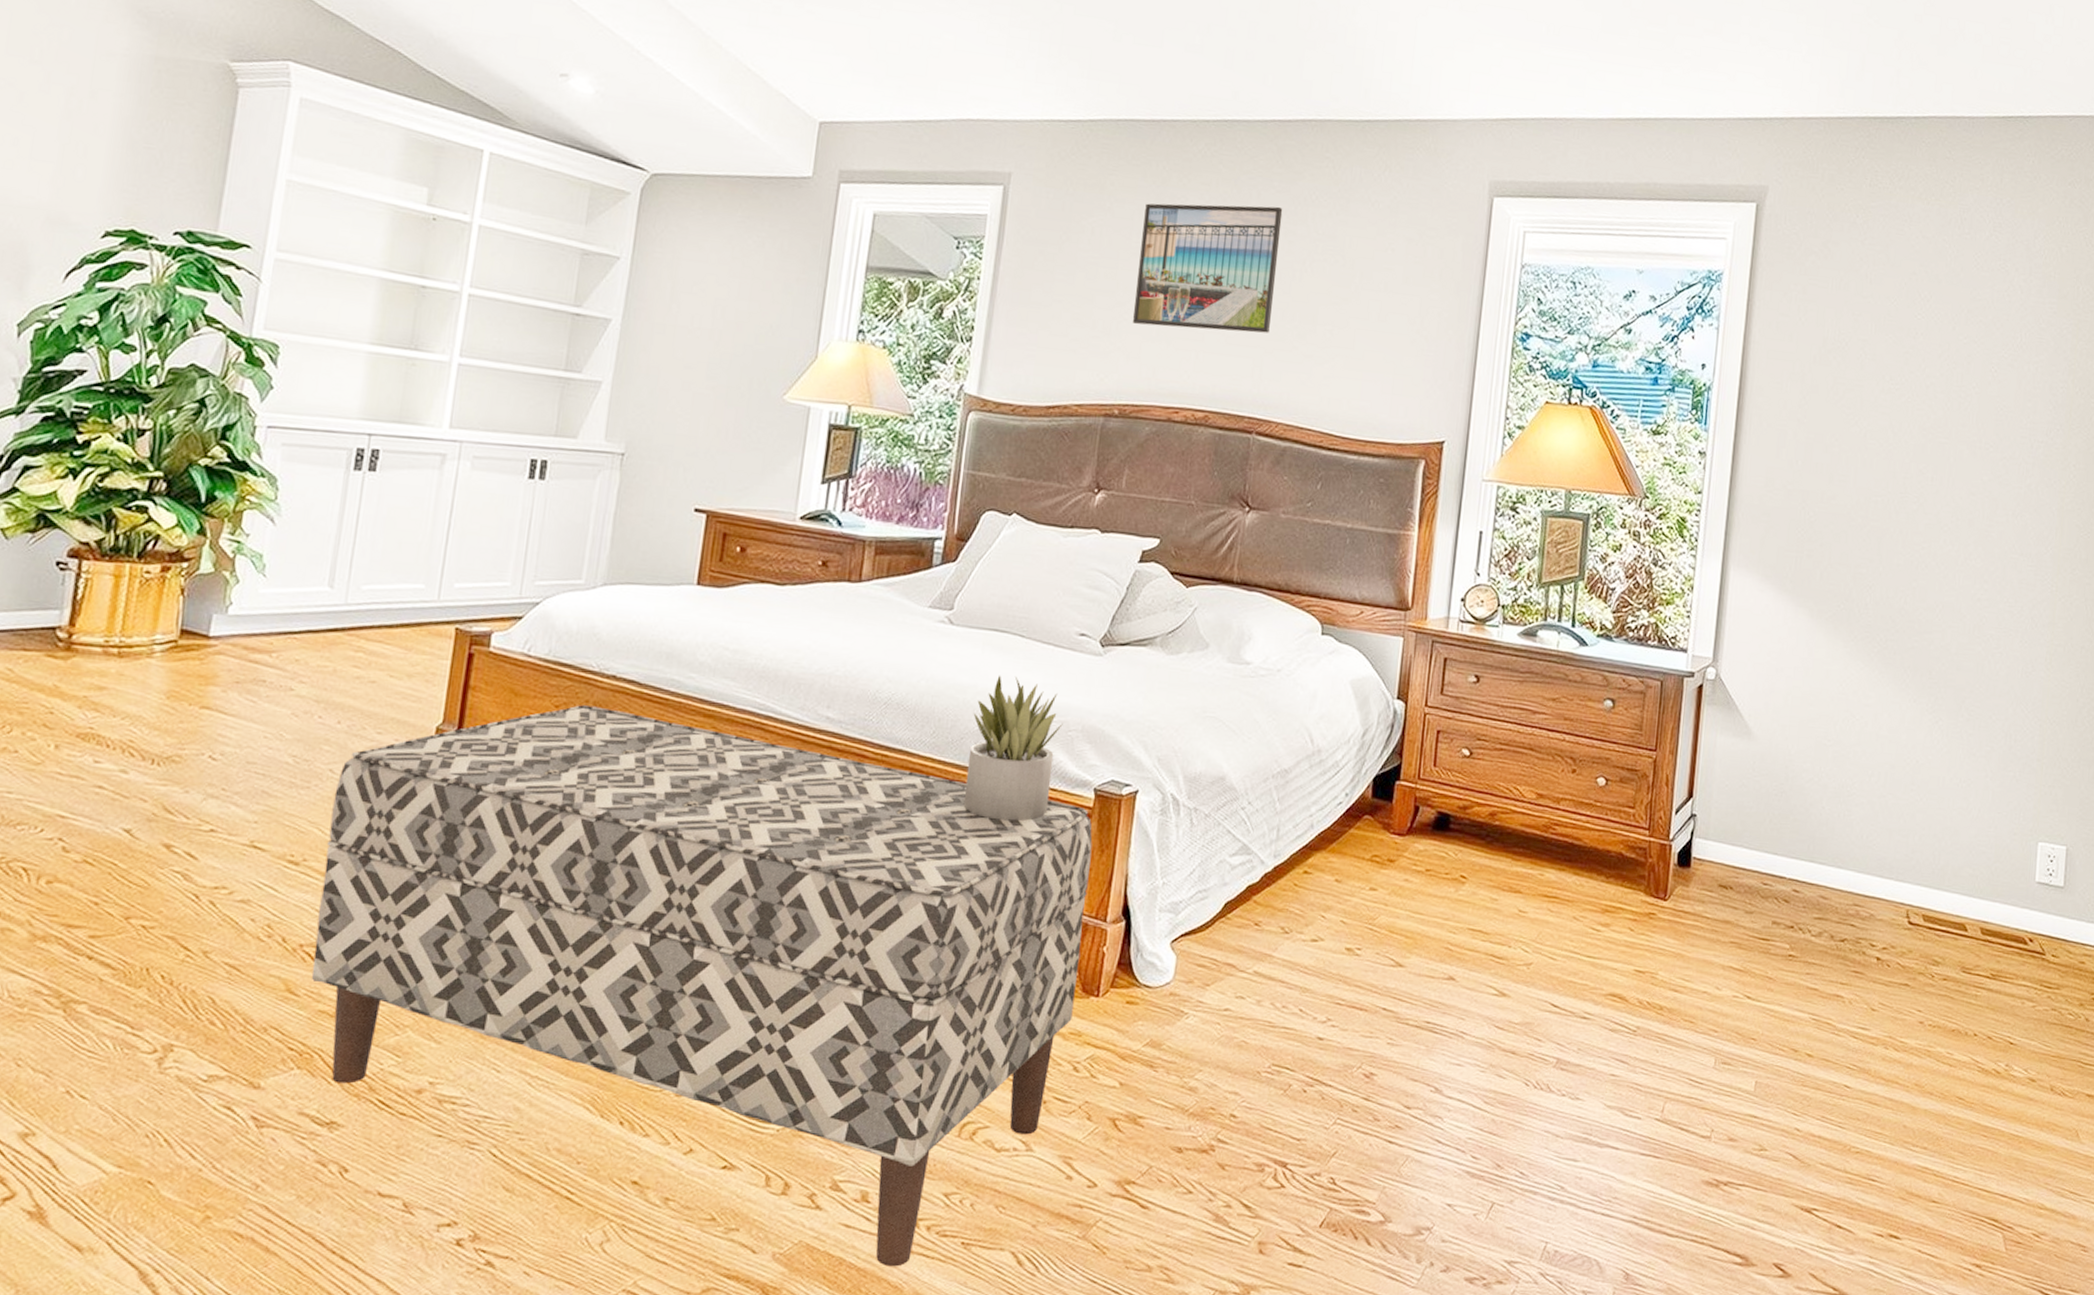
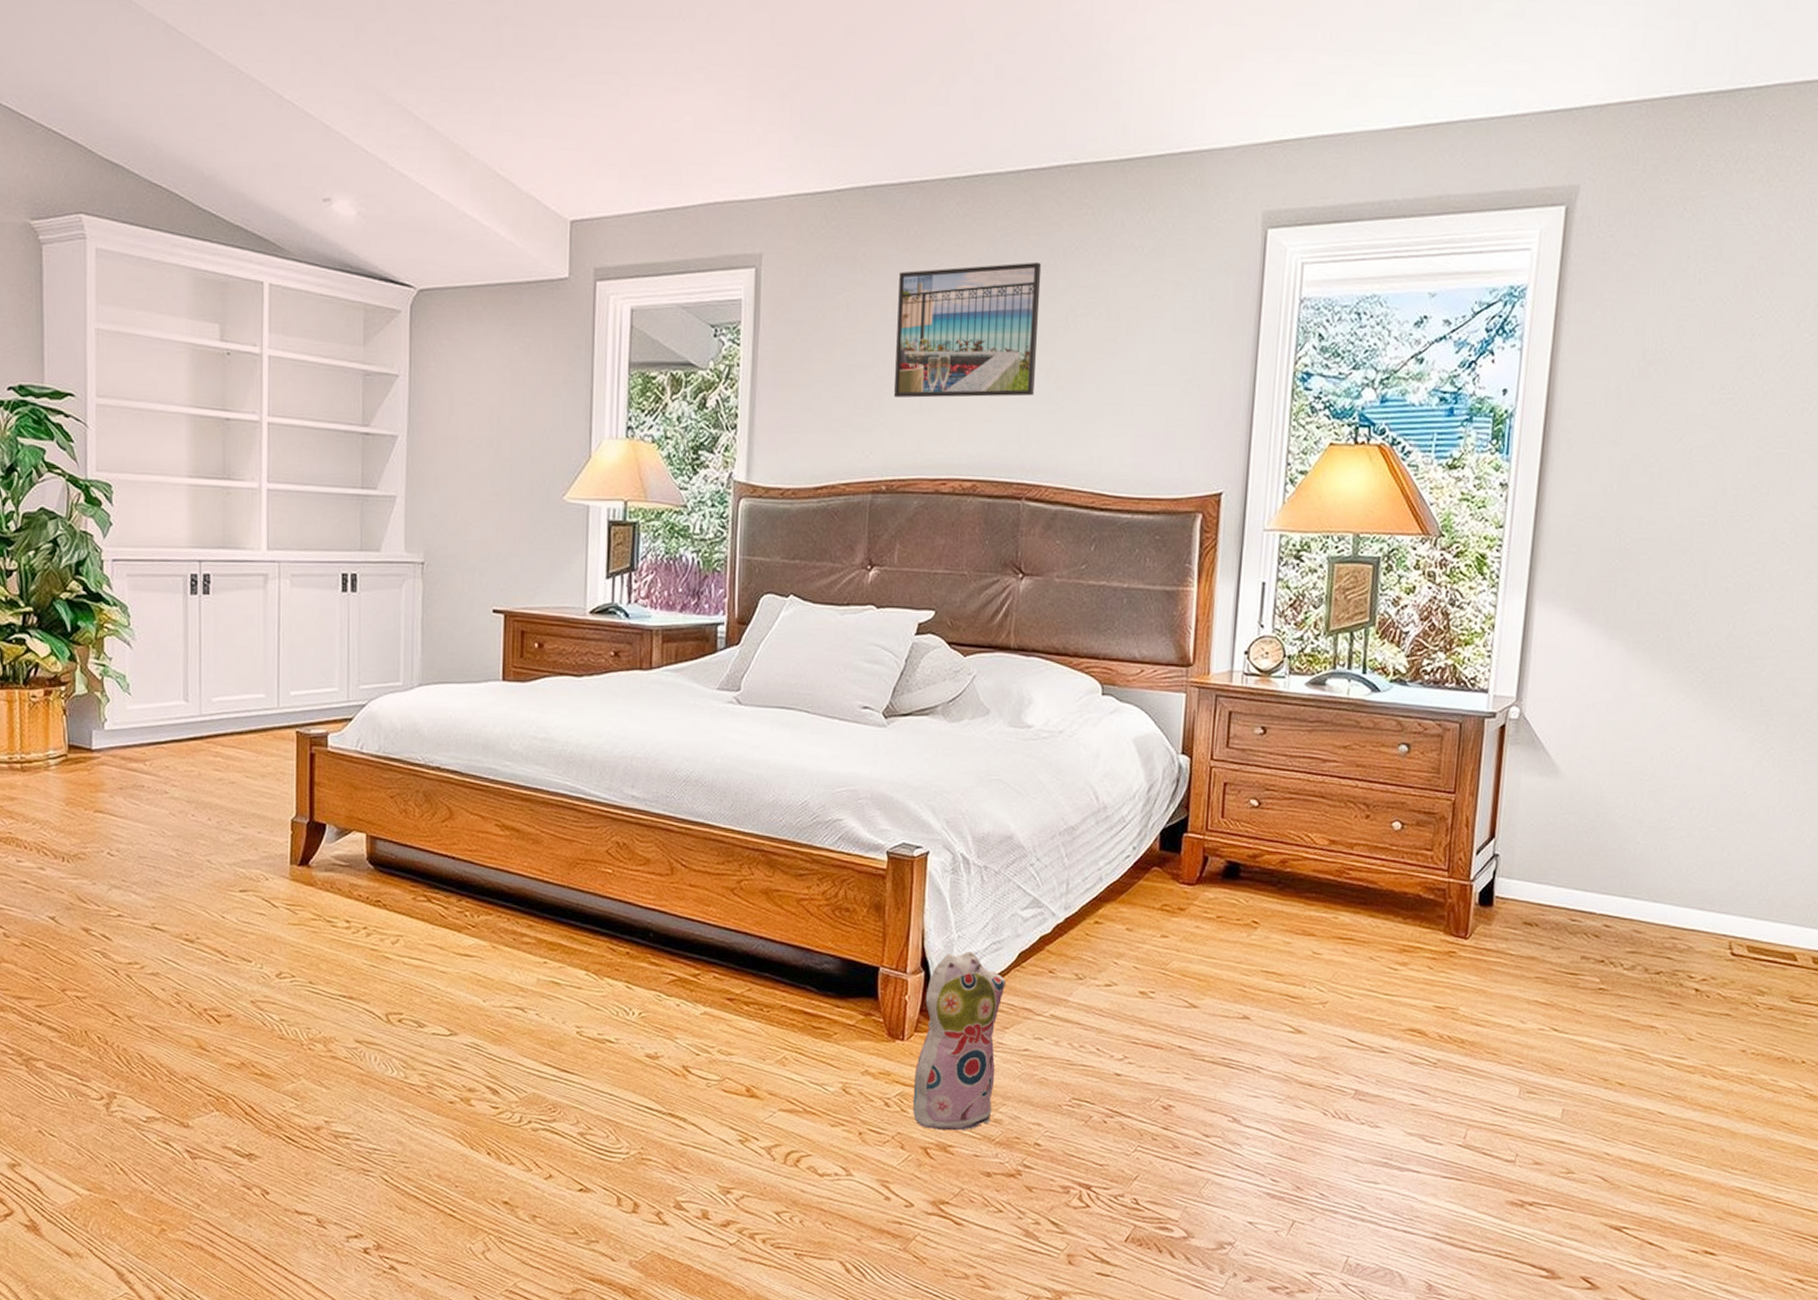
bench: present [311,705,1093,1267] -> none [214,795,888,1273]
succulent plant: present [963,675,1063,821] -> none [764,749,853,884]
plush toy: none [1103,900,1211,1100] -> present [912,951,1007,1131]

